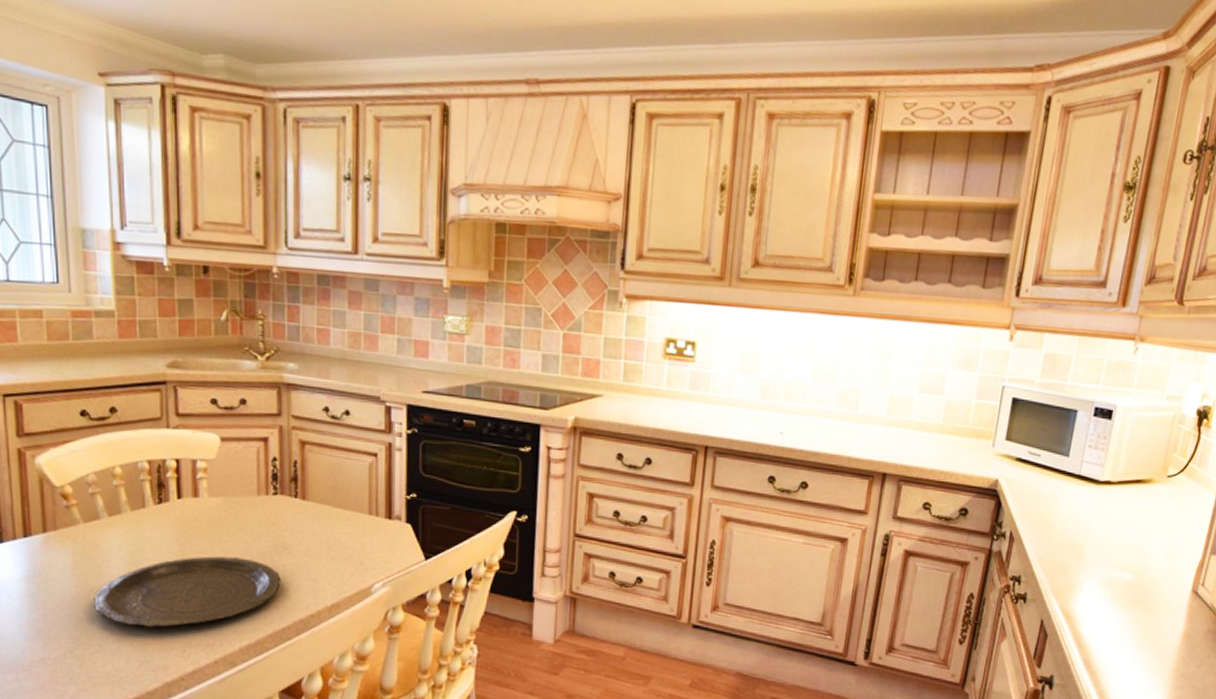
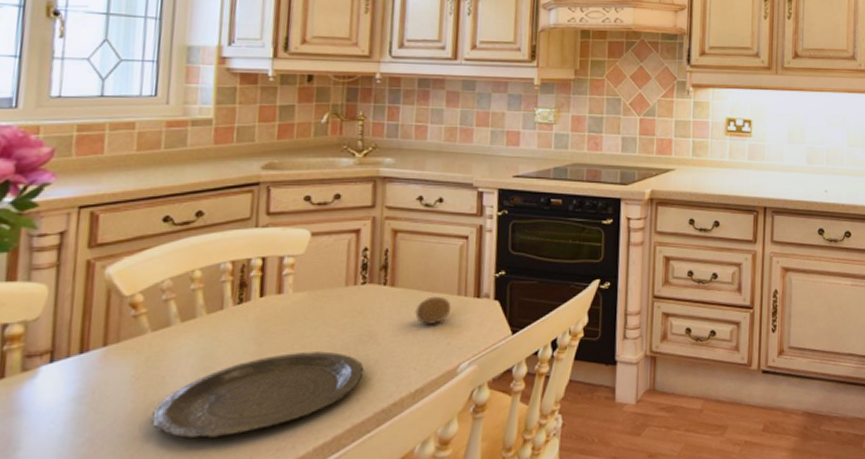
fruit: none [327,513,363,541] -> present [415,296,452,324]

